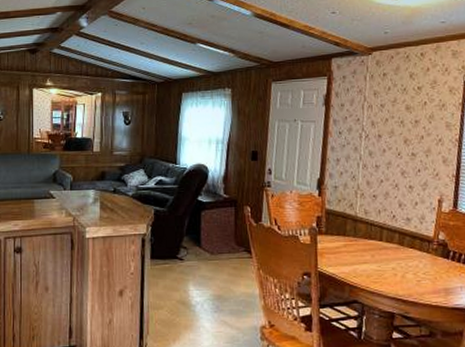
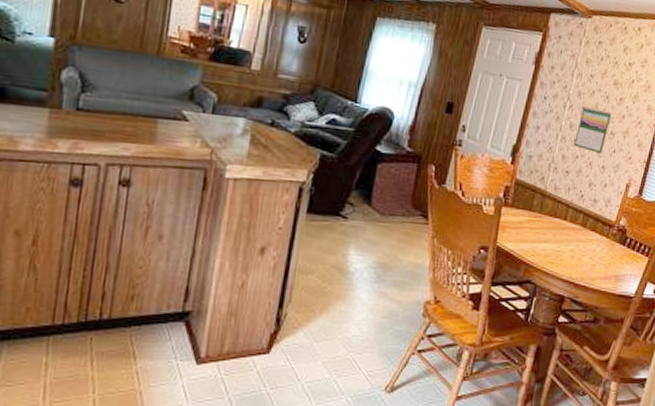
calendar: none [376,134,410,175] -> present [574,106,612,154]

